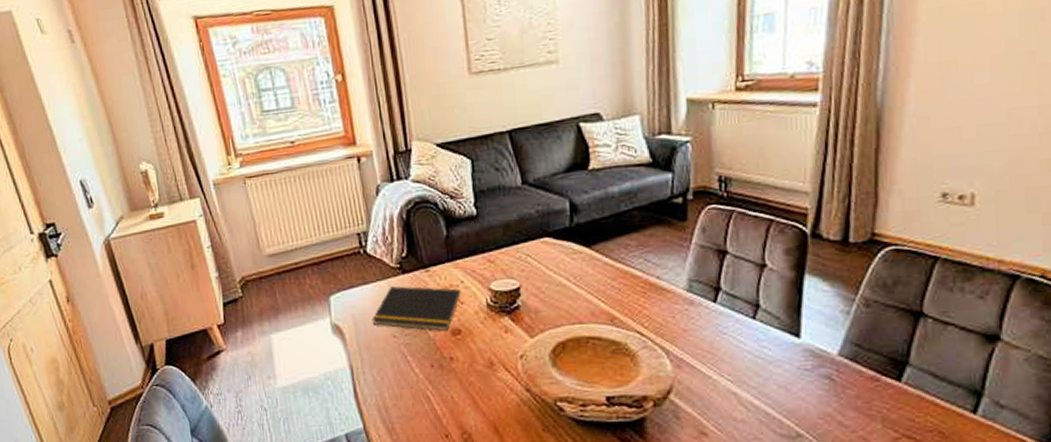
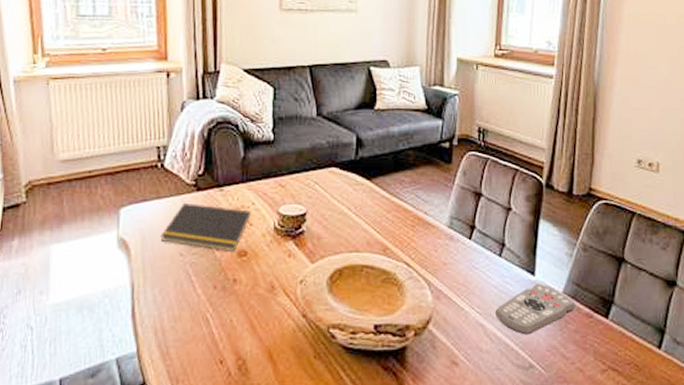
remote control: none [751,346,856,402] -> present [496,284,576,335]

